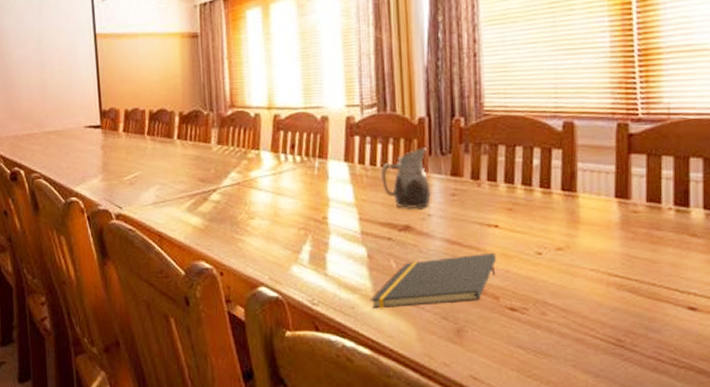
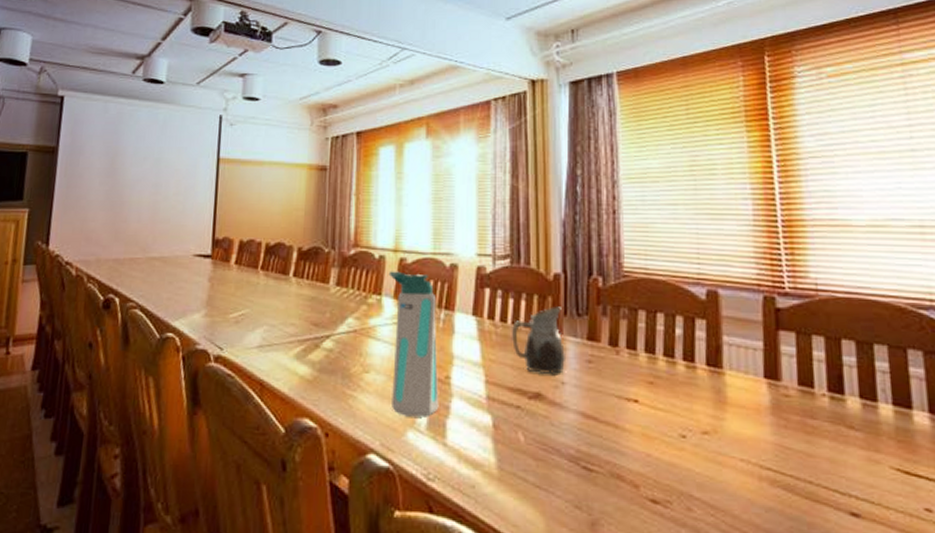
water bottle: none [264,127,319,254] -> present [388,271,439,417]
notepad: present [369,252,497,309] -> none [493,431,637,491]

